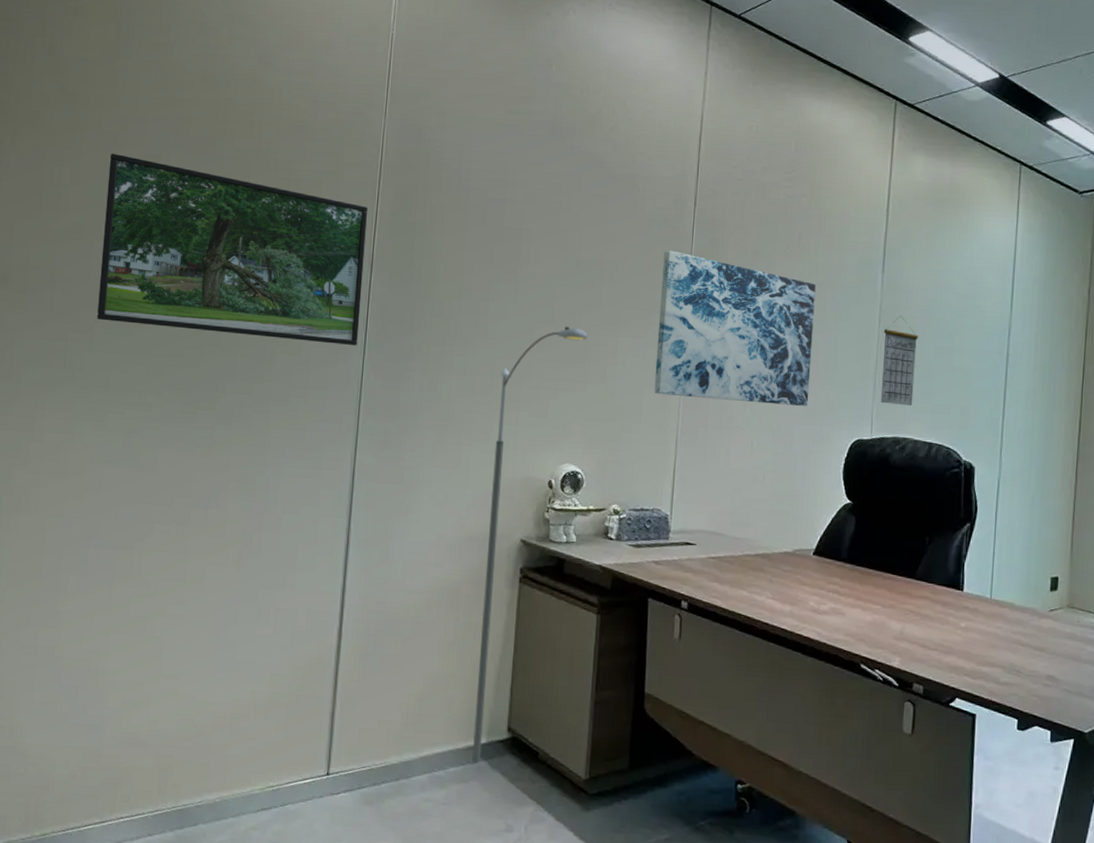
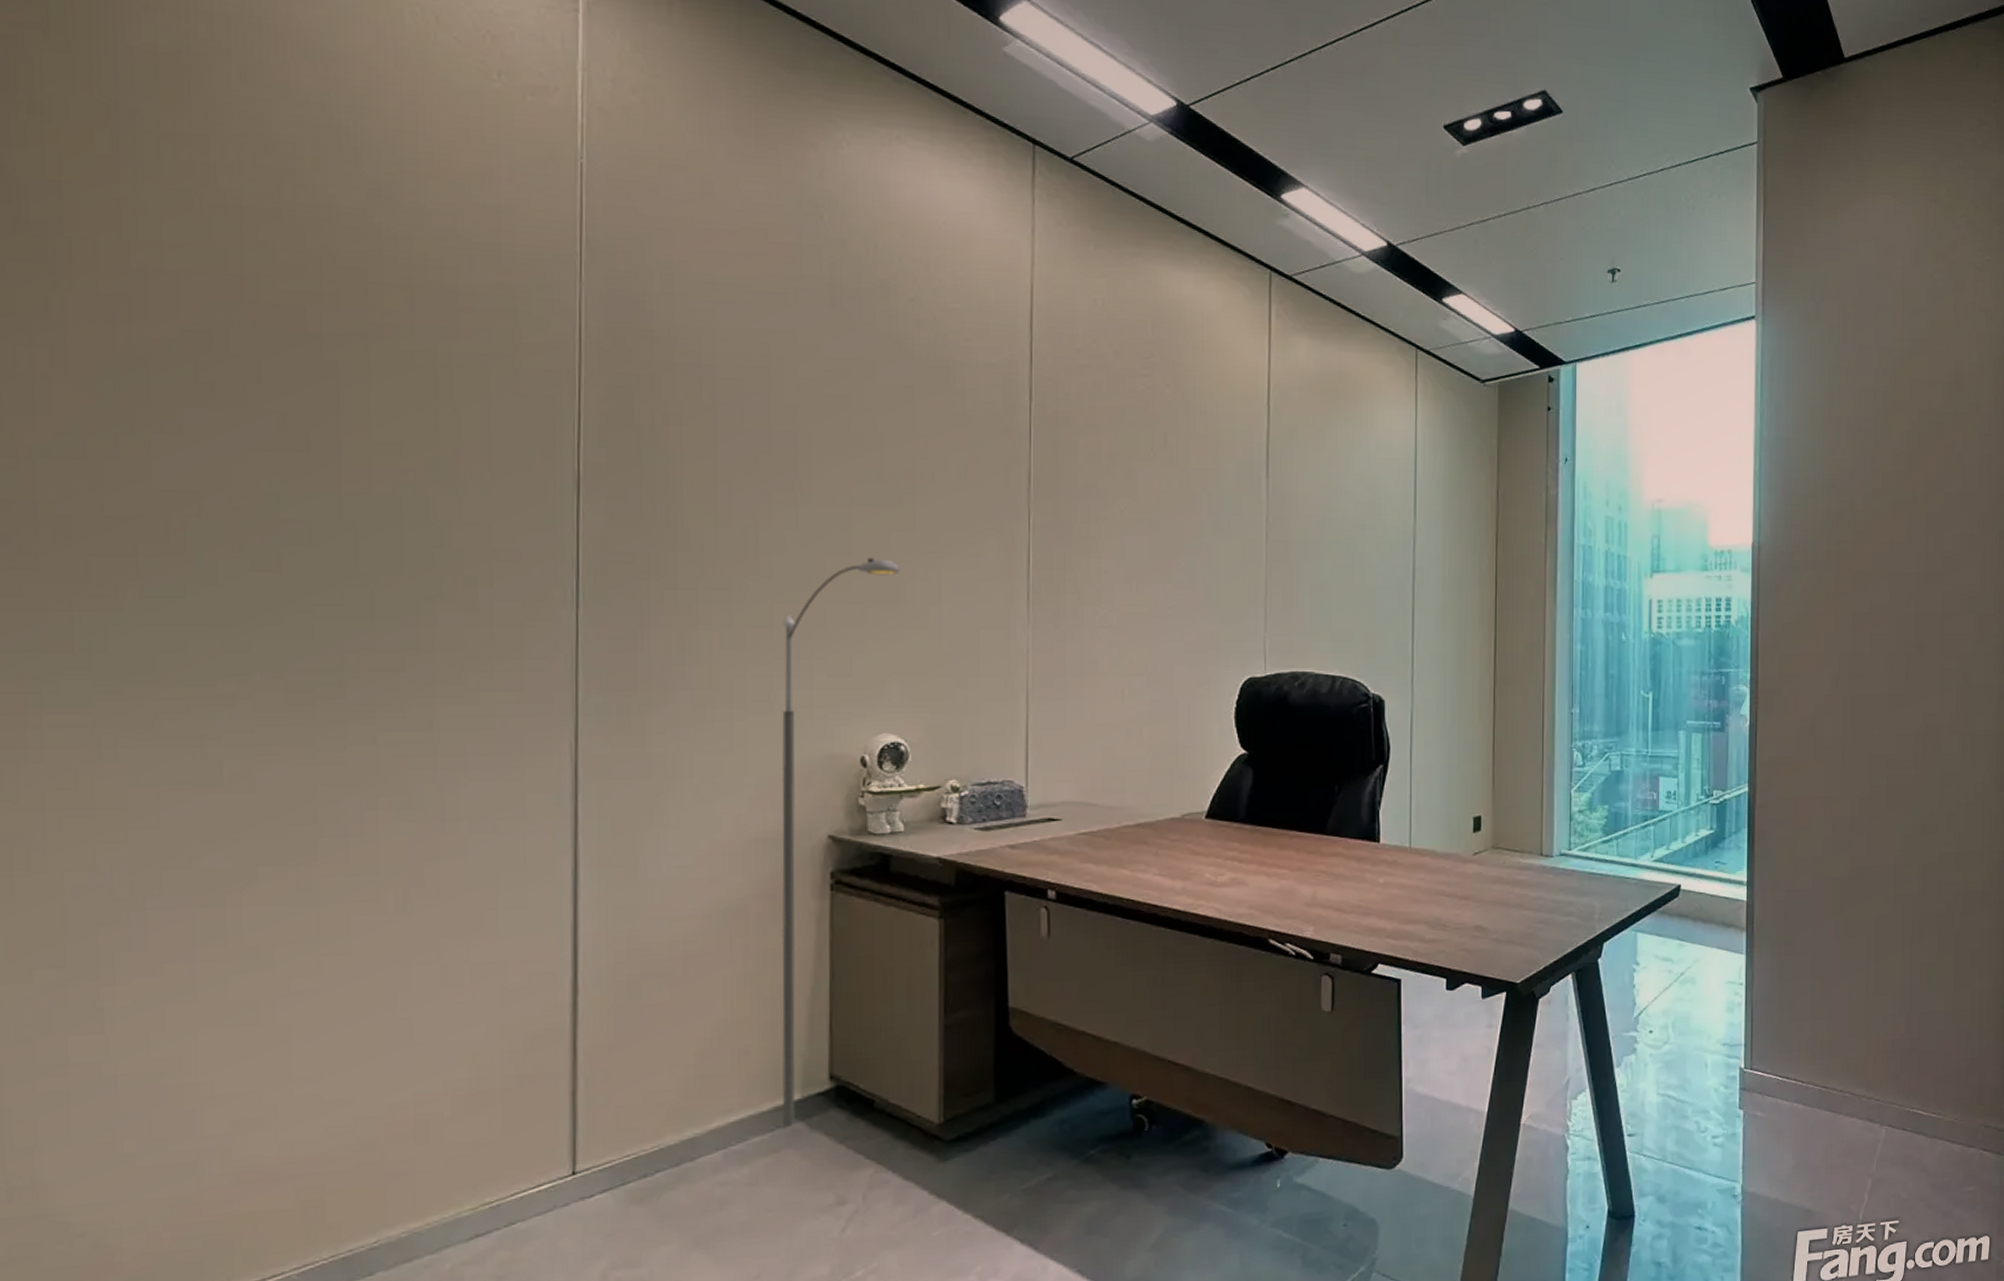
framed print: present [97,153,369,346] -> none [120,326,567,597]
wall art: present [654,250,816,406] -> none [993,456,1189,642]
calendar: present [880,315,918,405] -> none [1272,528,1312,634]

